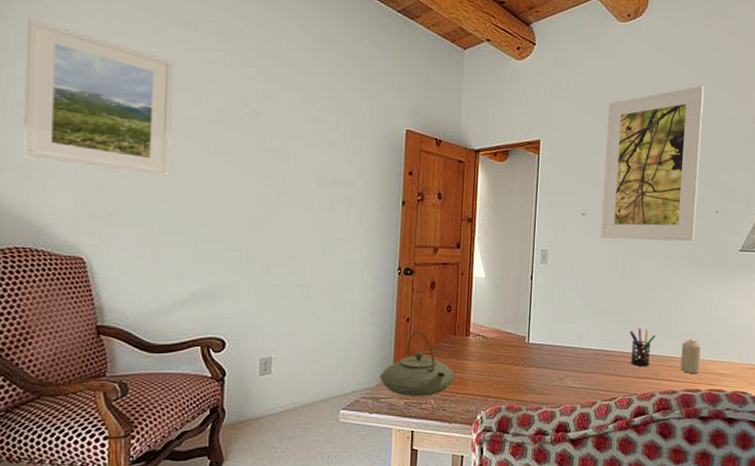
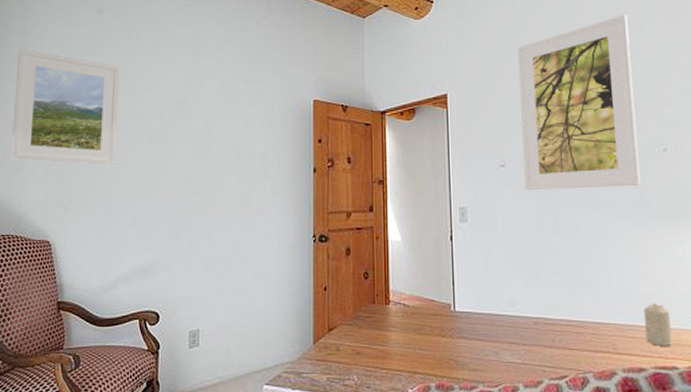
teapot: present [379,331,455,396] -> none [300,300,378,371]
pen holder: present [629,328,656,366] -> none [573,291,608,337]

